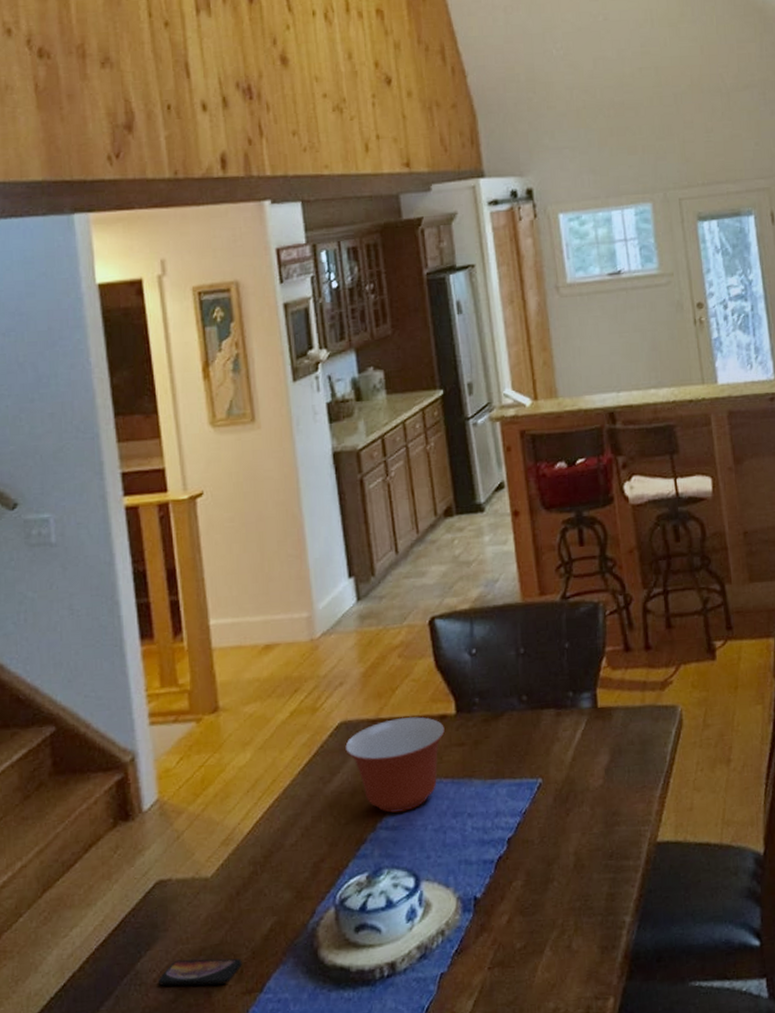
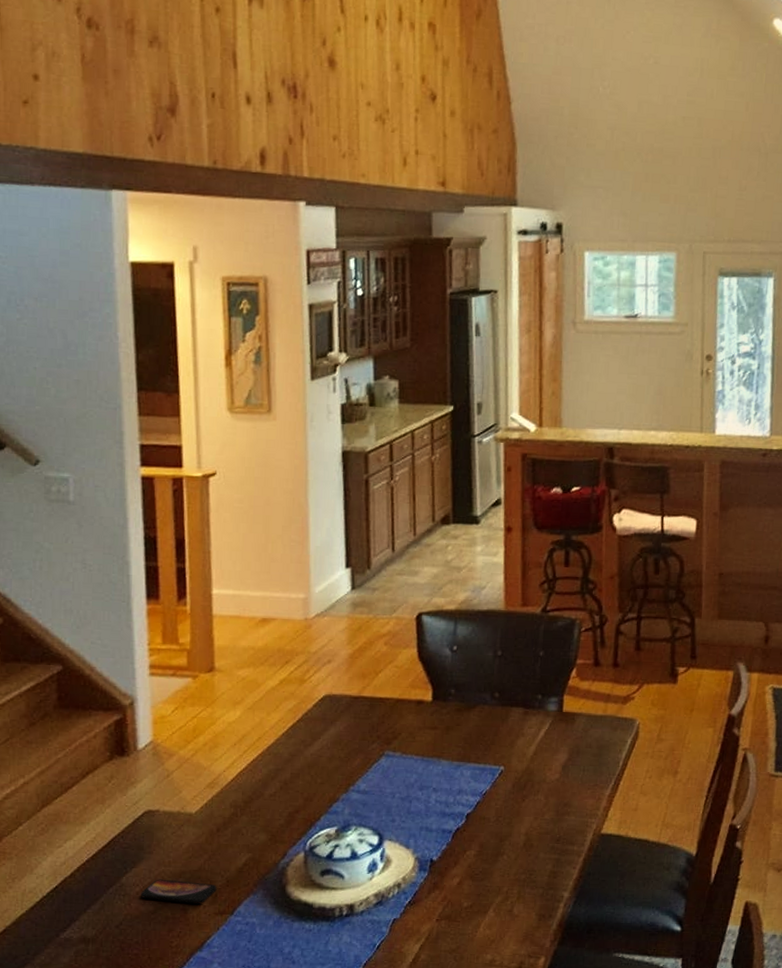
mixing bowl: present [345,717,445,813] -> none [327,698,420,779]

